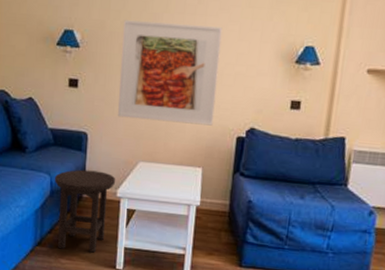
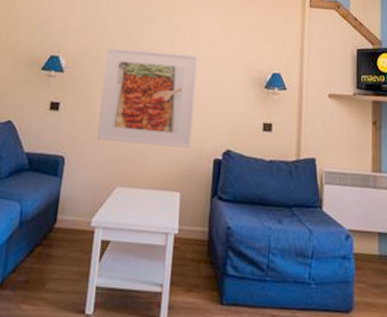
stool: present [54,169,116,253] -> none [21,196,92,295]

